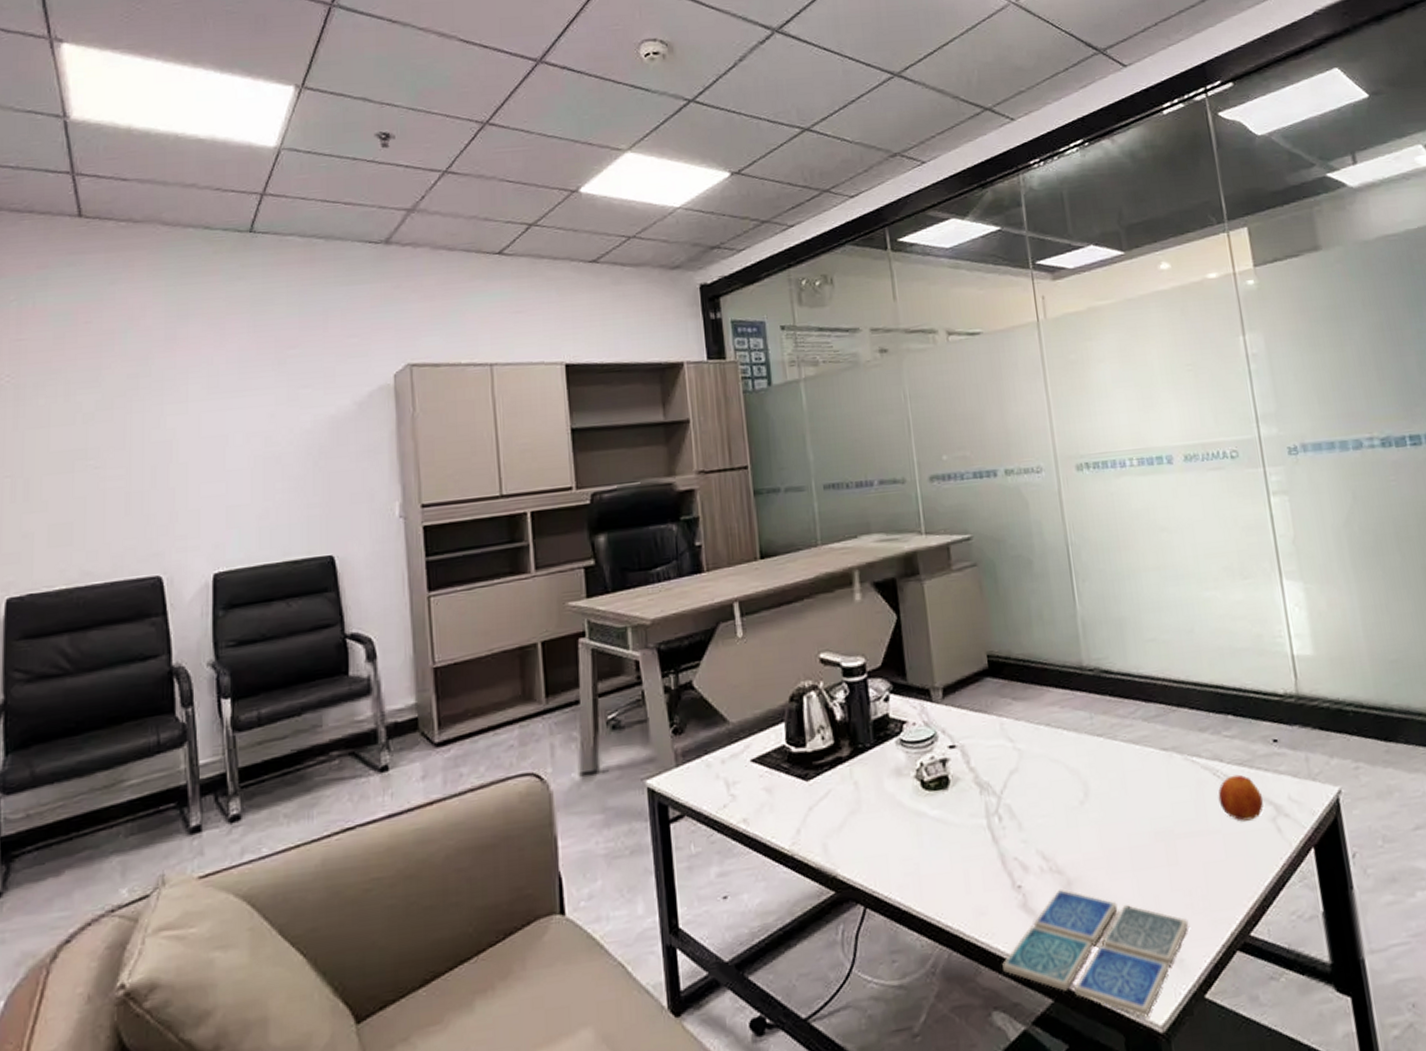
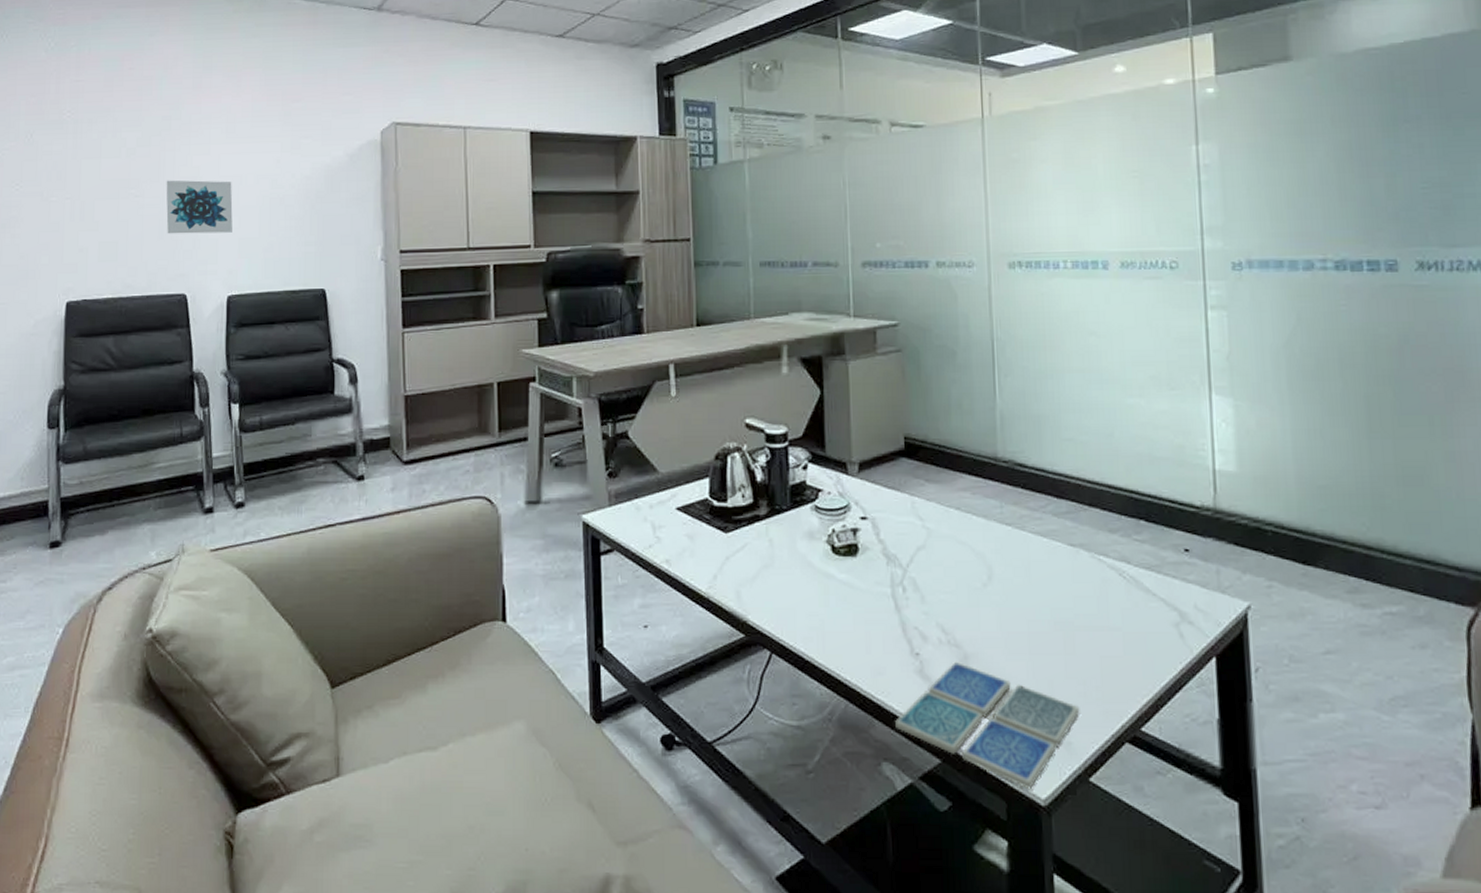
wall art: none [133,442,218,509] -> present [166,180,233,234]
fruit: present [1218,774,1264,822] -> none [1122,578,1167,623]

